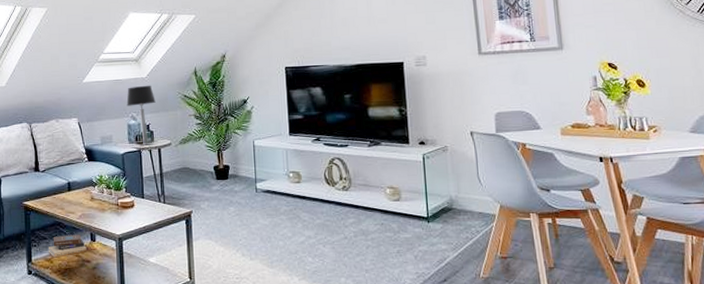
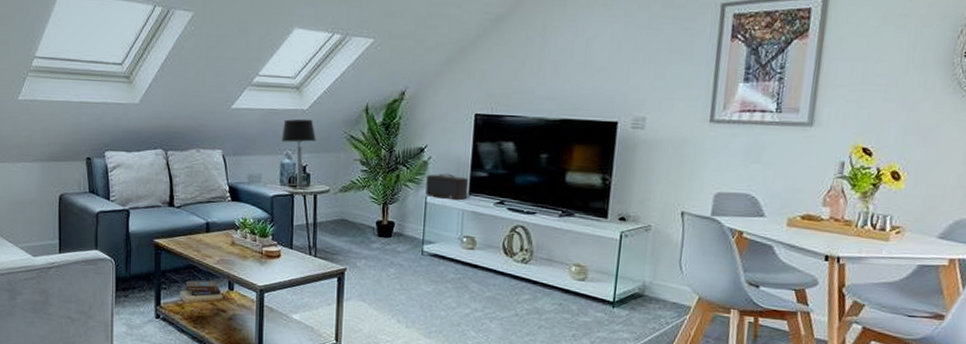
speaker: none [252,119,288,142] -> present [425,173,468,201]

